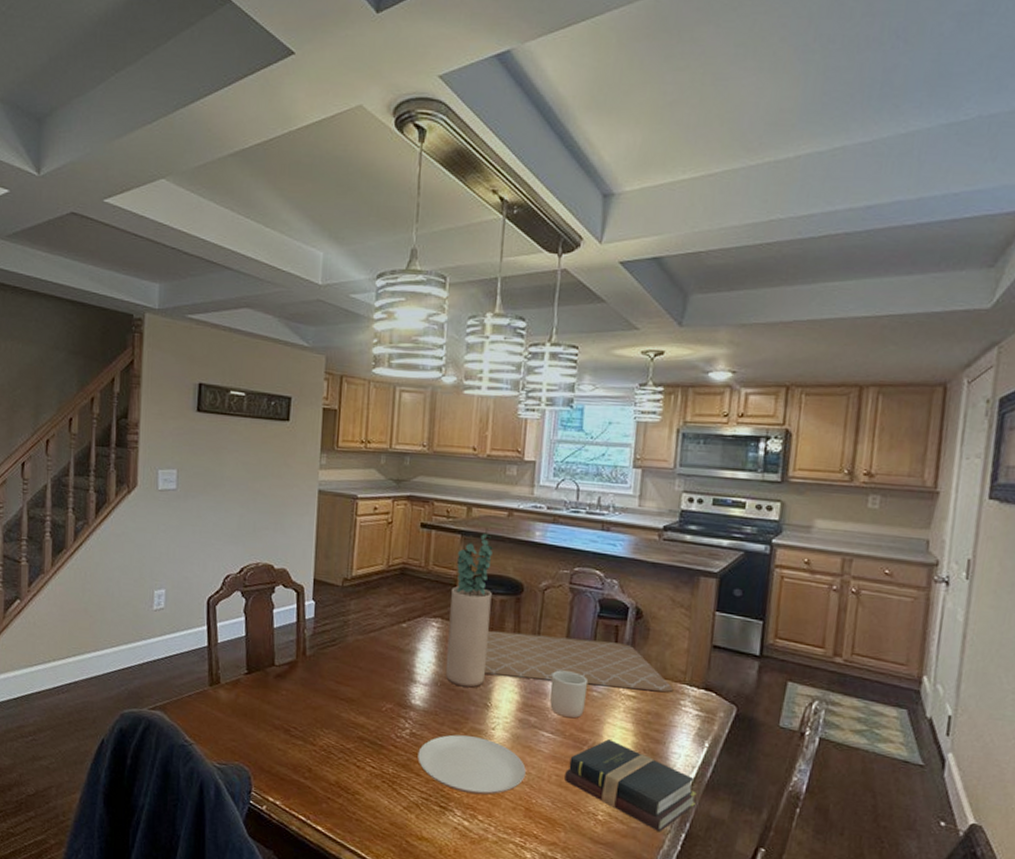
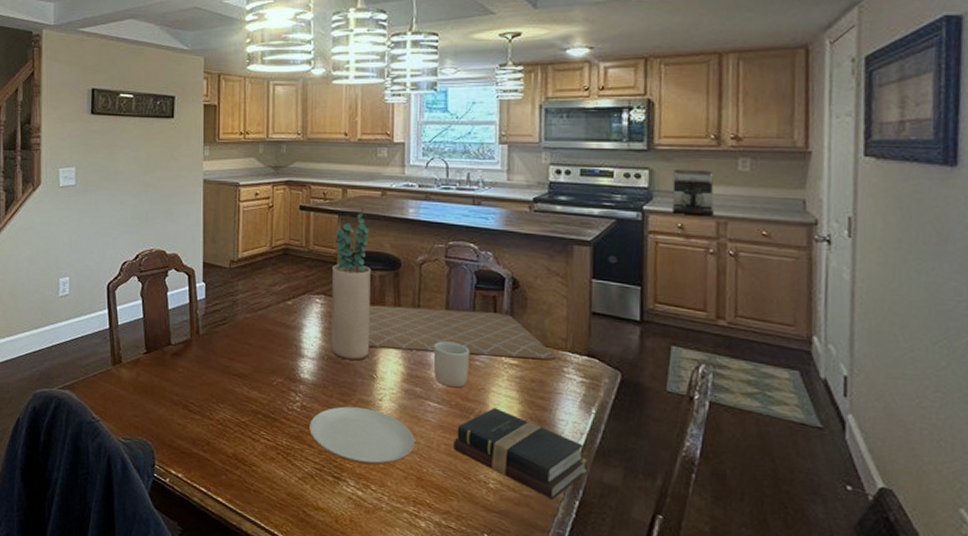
coffee maker: none [801,502,844,553] -> present [672,168,714,216]

